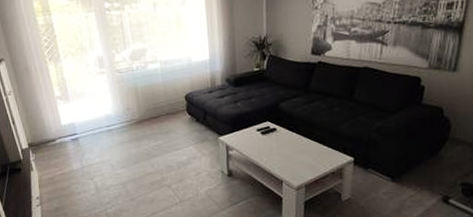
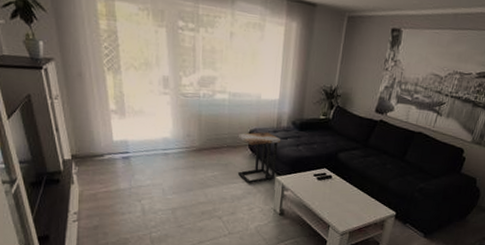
side table: none [175,93,218,149] -> present [237,131,281,184]

